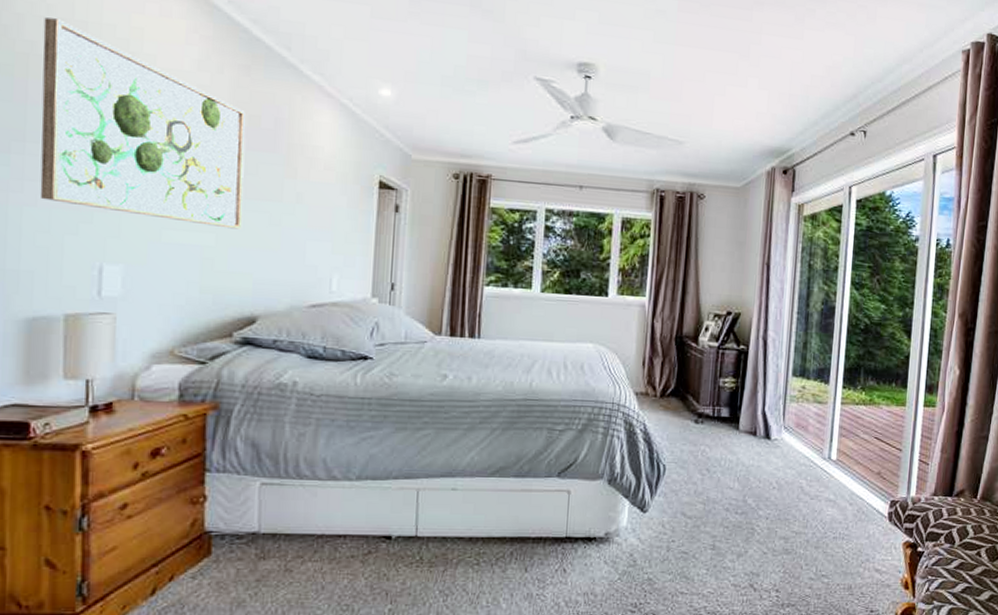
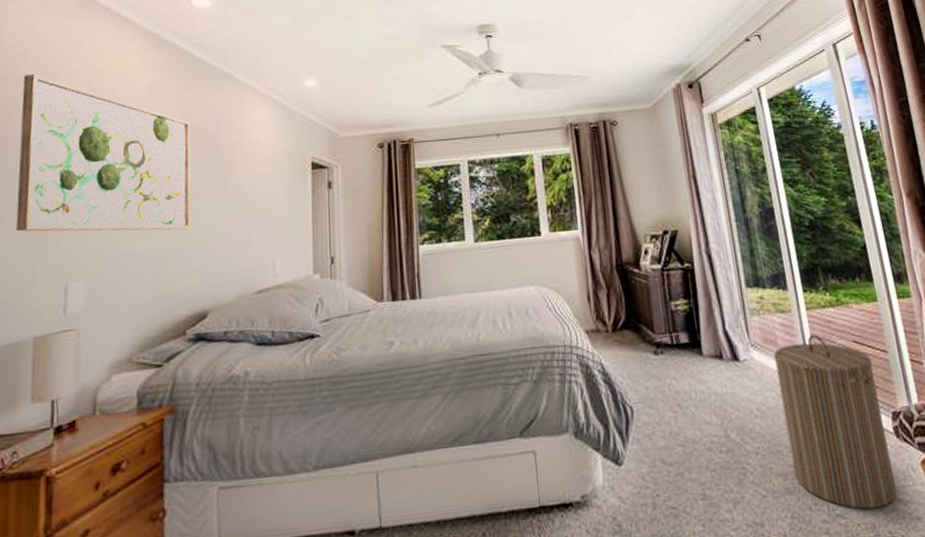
laundry hamper: none [795,427,886,574] -> present [773,335,897,510]

